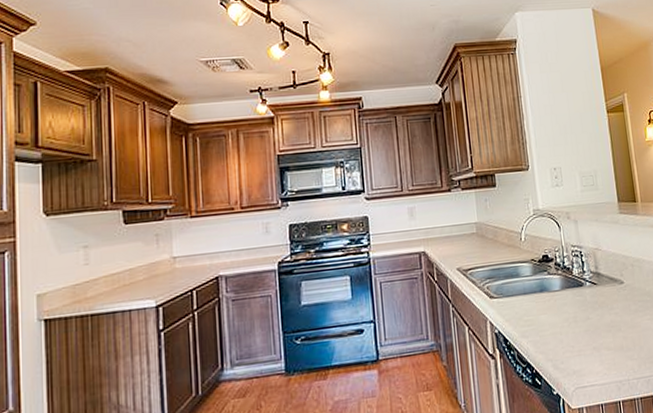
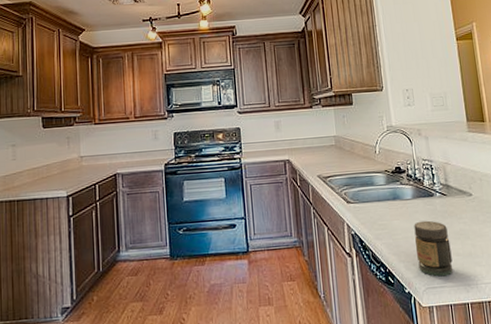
jar: none [562,313,604,375] -> present [414,220,453,277]

